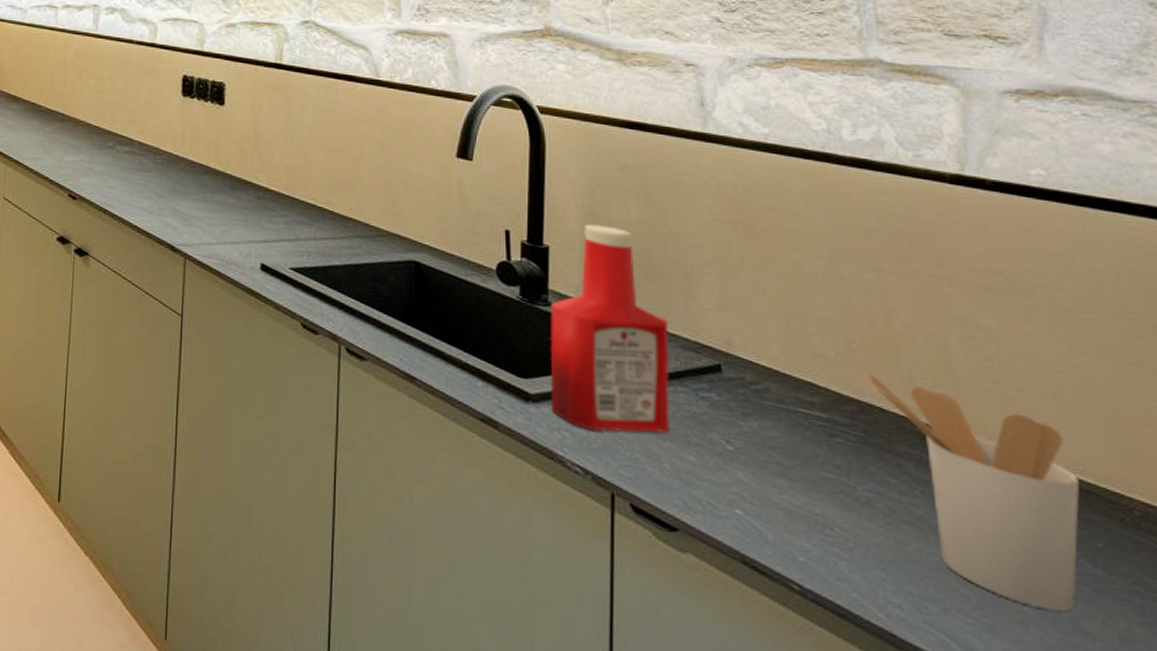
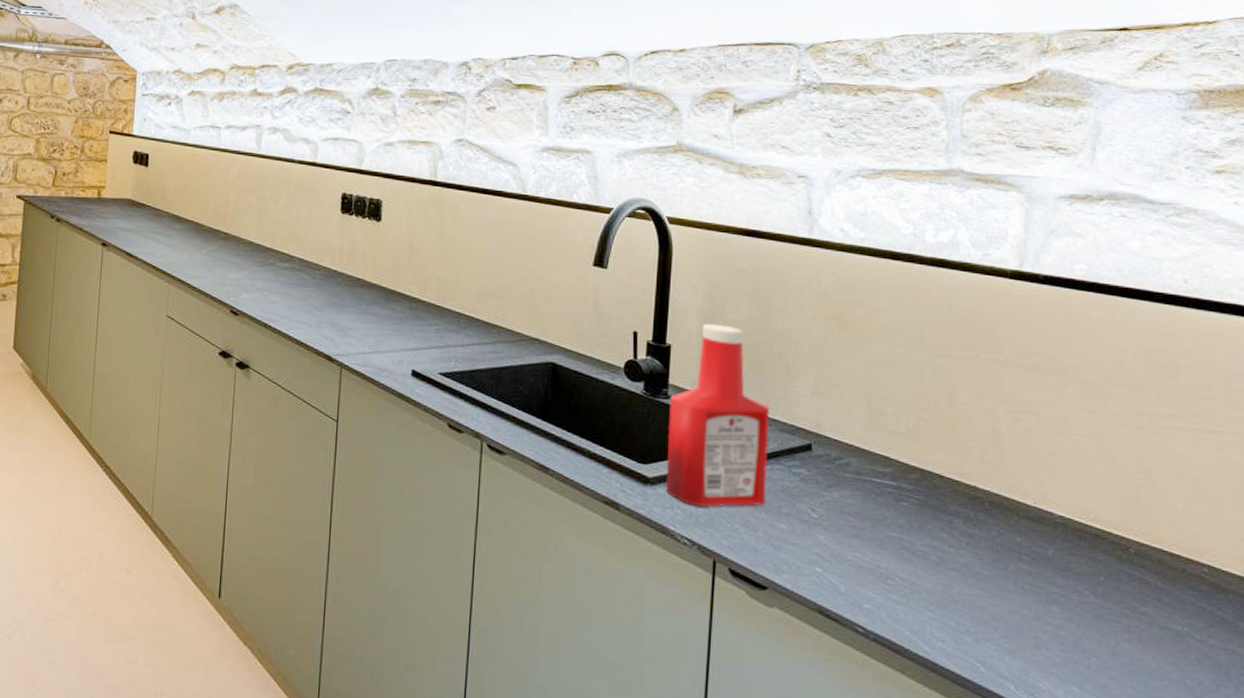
utensil holder: present [867,374,1080,611] -> none [930,446,1091,635]

